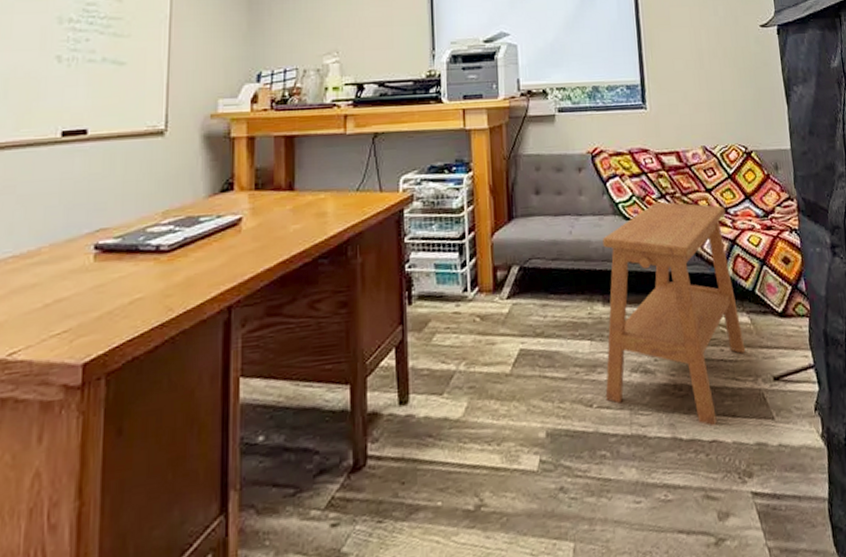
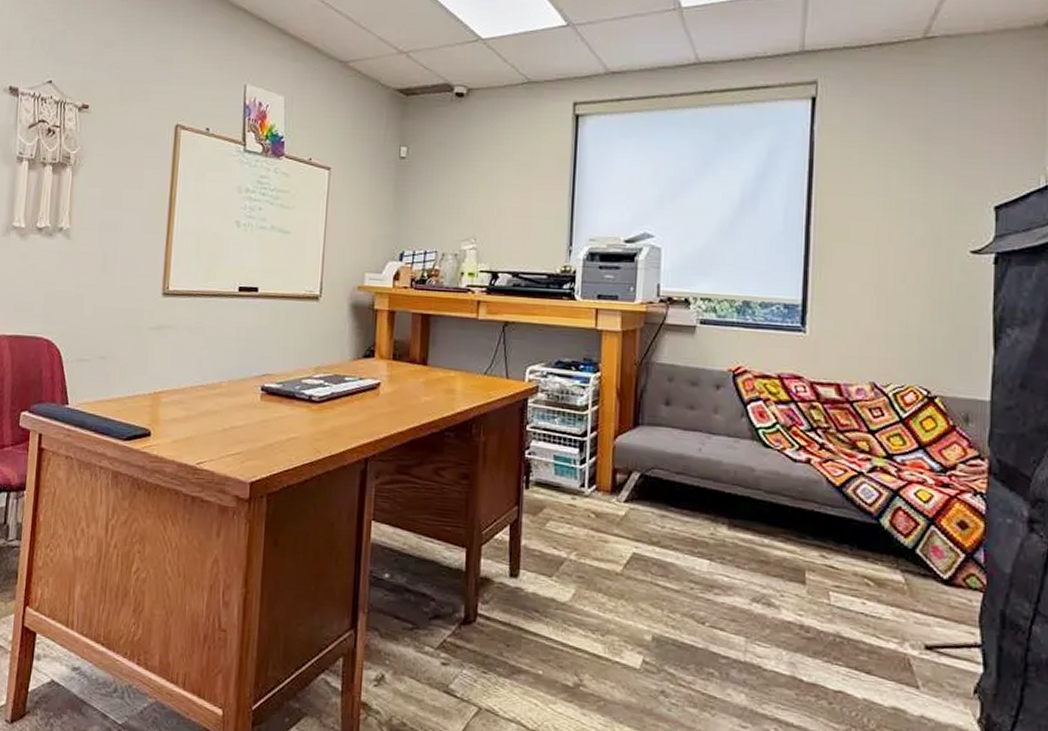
side table: present [603,201,746,426] -> none [720,434,894,678]

